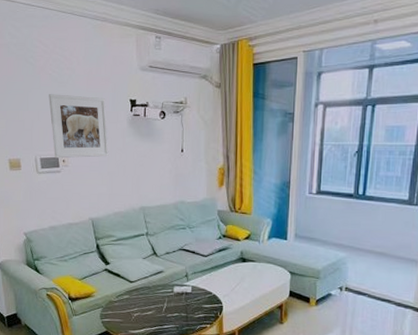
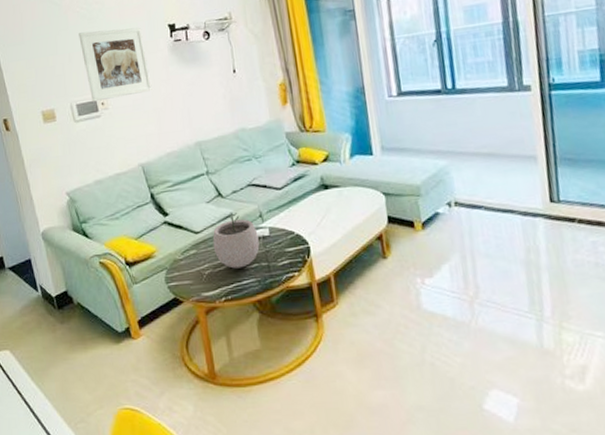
plant pot: none [143,269,182,315] -> present [212,212,260,269]

